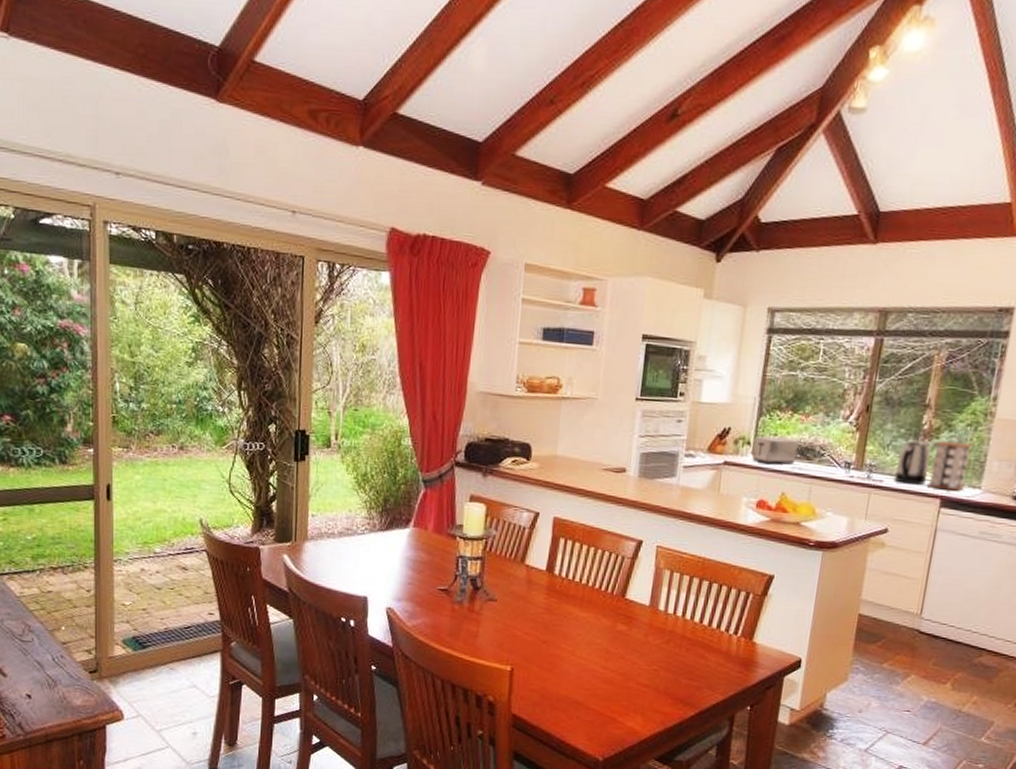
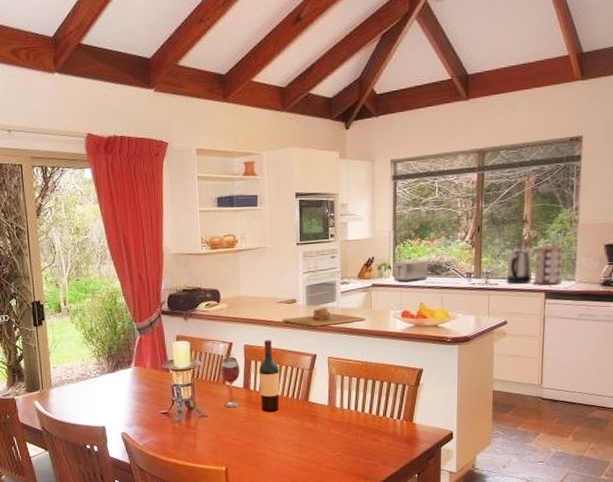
wineglass: none [518,530,545,594] -> present [221,357,240,408]
wine bottle: none [565,515,594,607] -> present [258,340,280,413]
cutting board: none [604,483,711,507] -> present [281,308,366,327]

